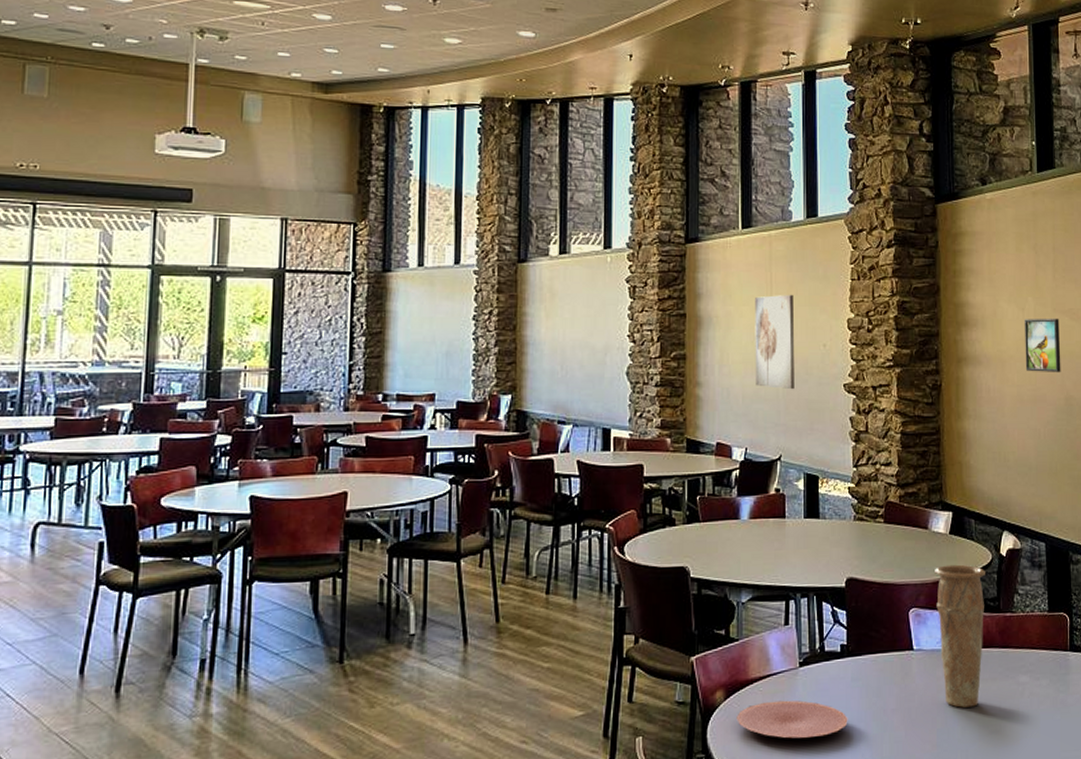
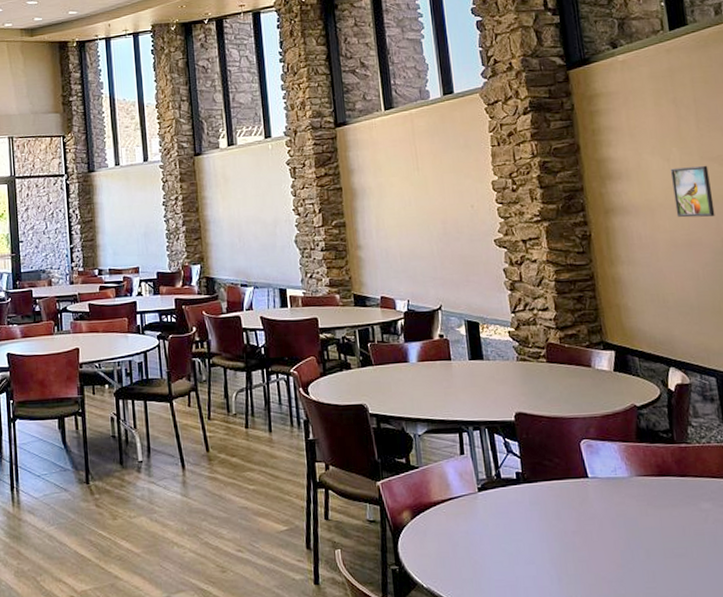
plate: present [736,700,848,739] -> none [424,521,530,555]
wall art: present [755,294,795,390] -> none [403,163,448,248]
vase: present [935,564,985,708] -> none [602,399,661,532]

